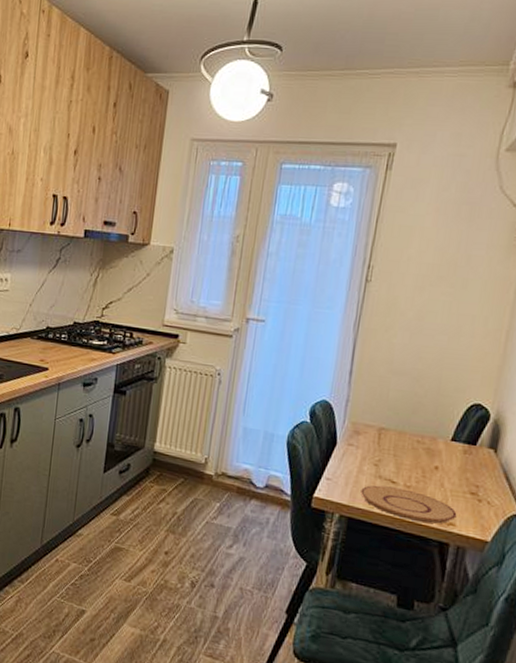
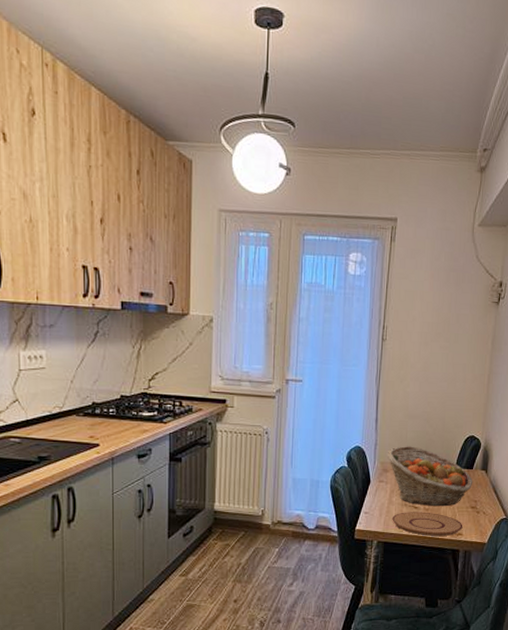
fruit basket: none [360,405,476,487] -> present [386,446,473,507]

